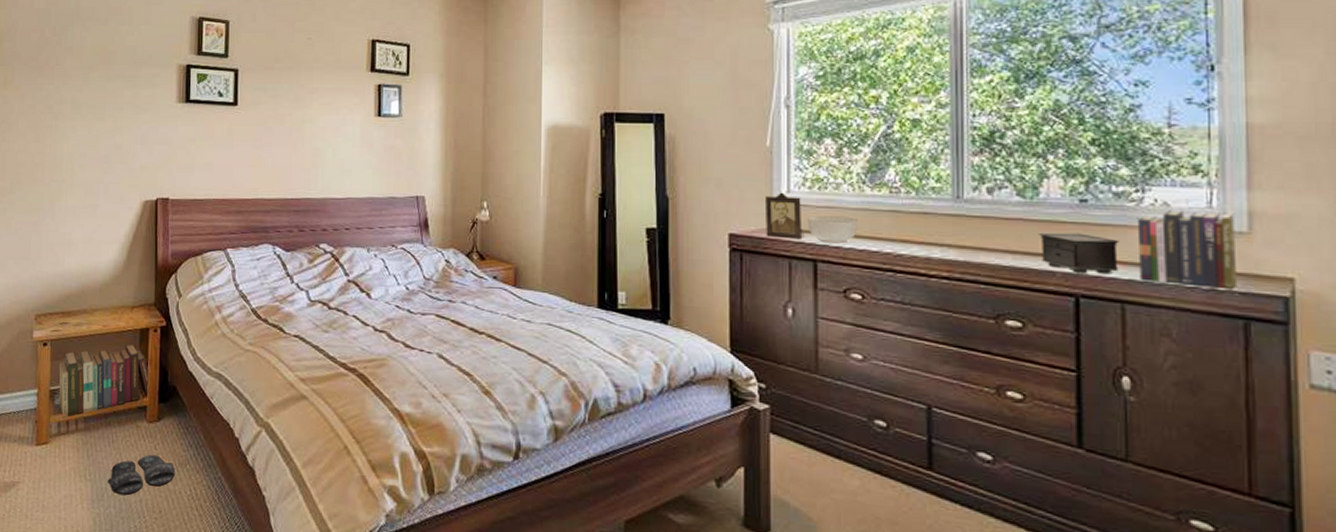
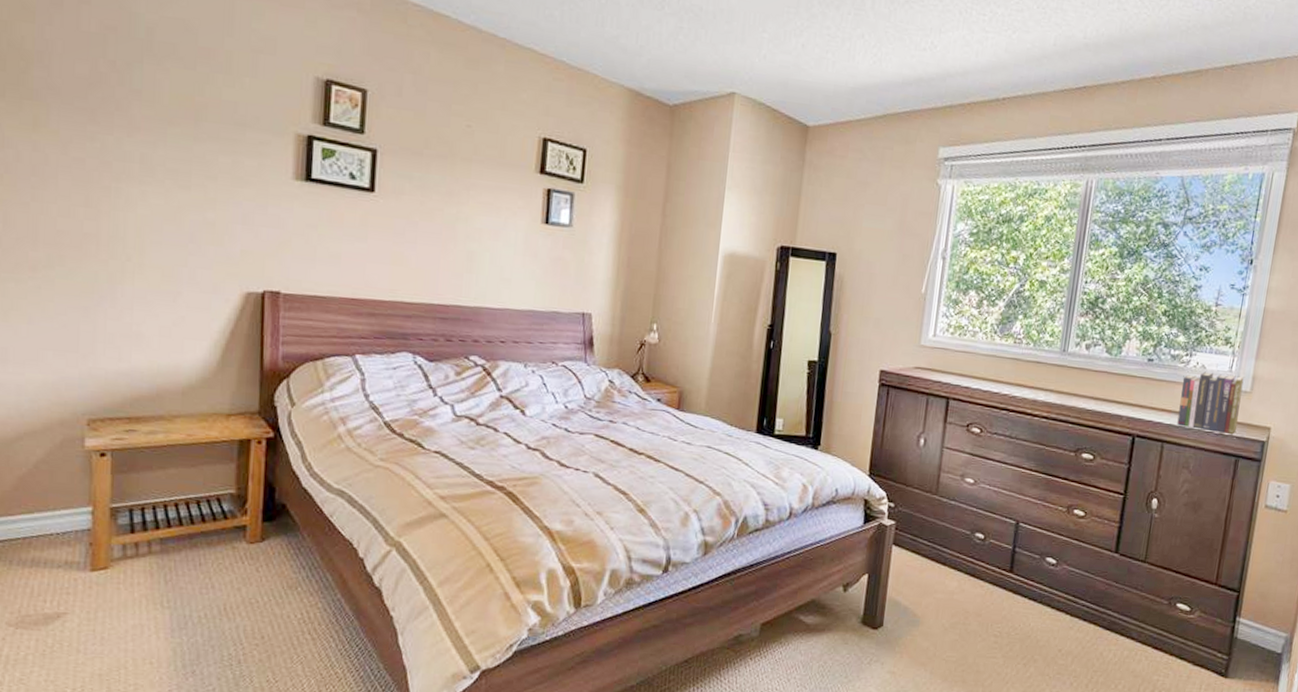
books: present [59,344,150,419] -> none [123,456,251,541]
slippers: present [107,454,175,496] -> none [192,577,283,622]
photo frame: present [766,192,805,239] -> none [911,335,944,379]
bowl: present [806,216,859,244] -> none [946,359,987,385]
jewelry box: present [1038,232,1120,275] -> none [1115,384,1169,420]

